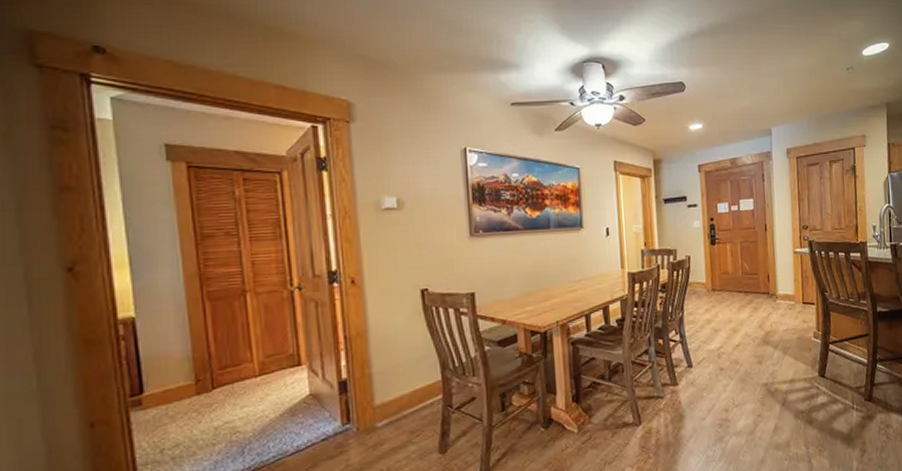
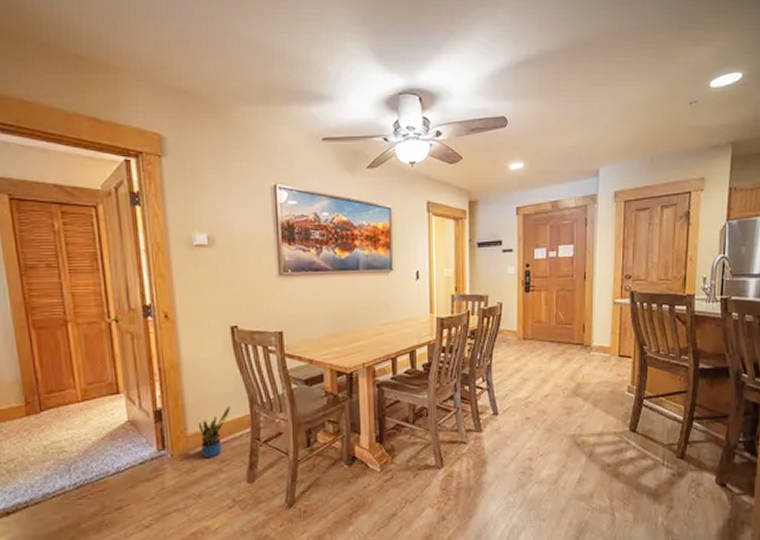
potted plant: none [386,371,421,430] -> present [198,405,231,459]

